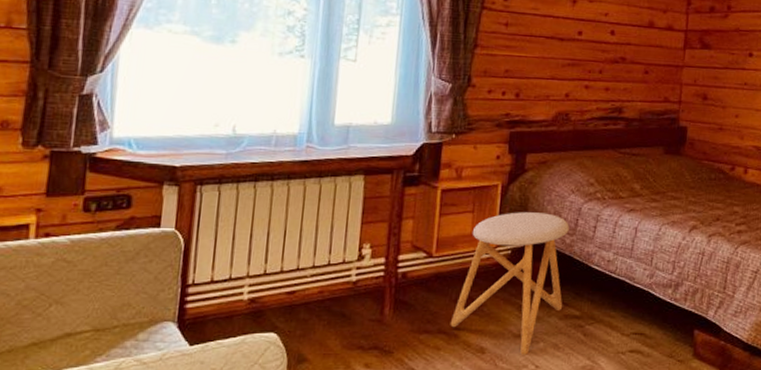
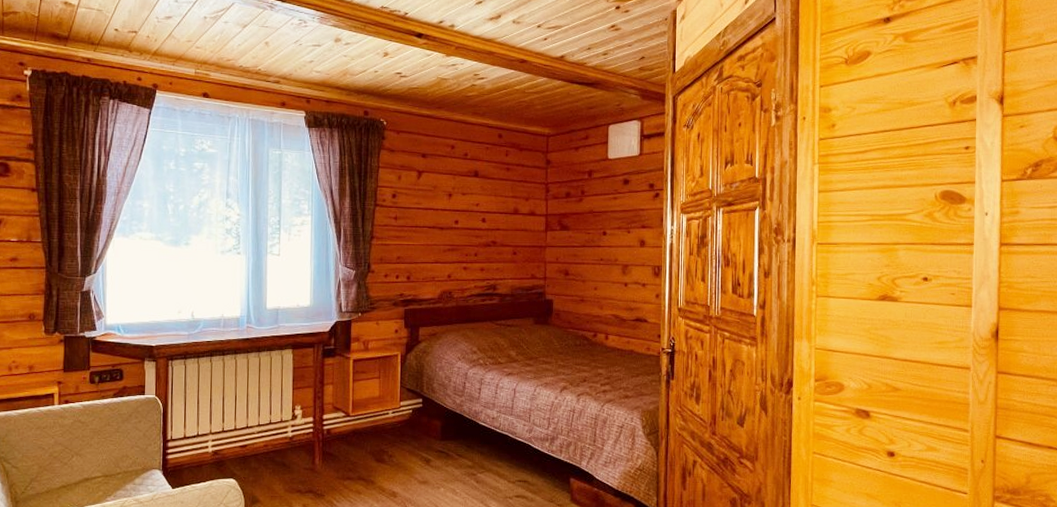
stool: present [450,212,570,355] -> none [367,377,458,499]

